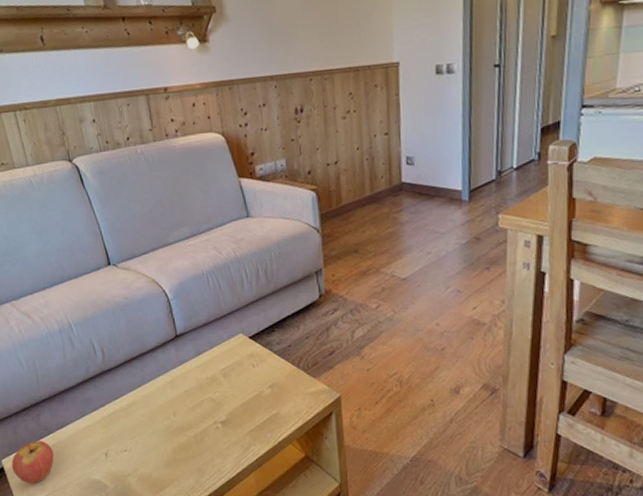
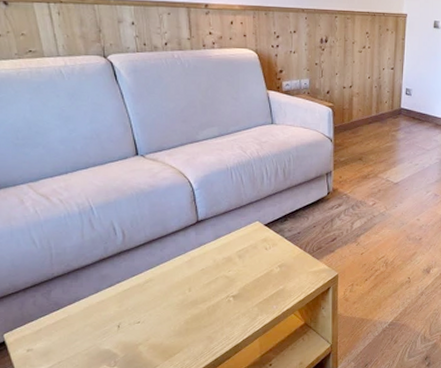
fruit: present [11,441,54,484] -> none [14,315,63,356]

